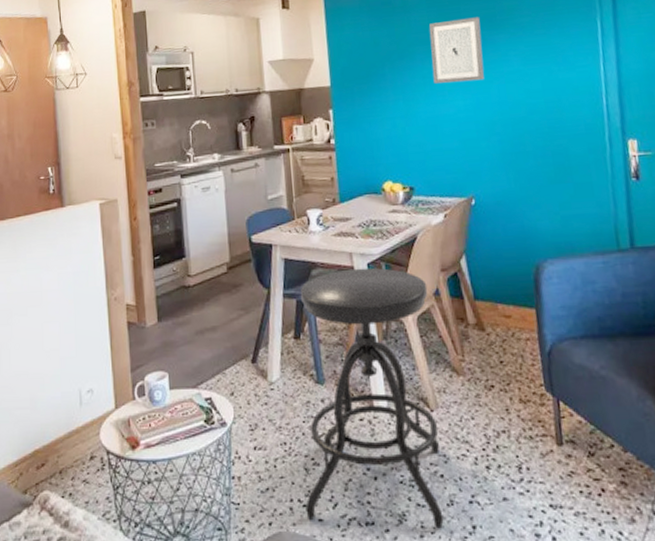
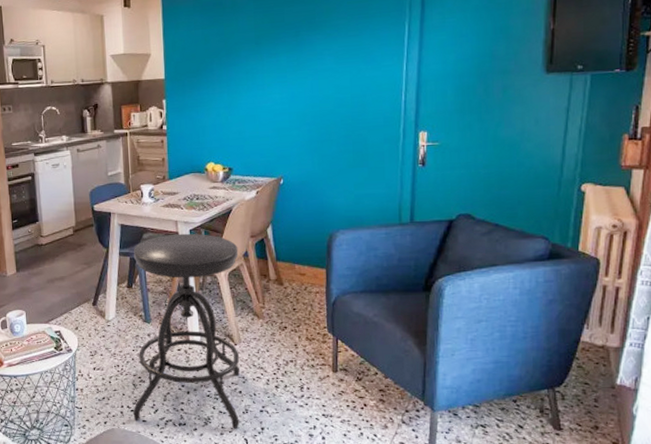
wall art: present [429,17,484,84] -> none [254,18,301,79]

